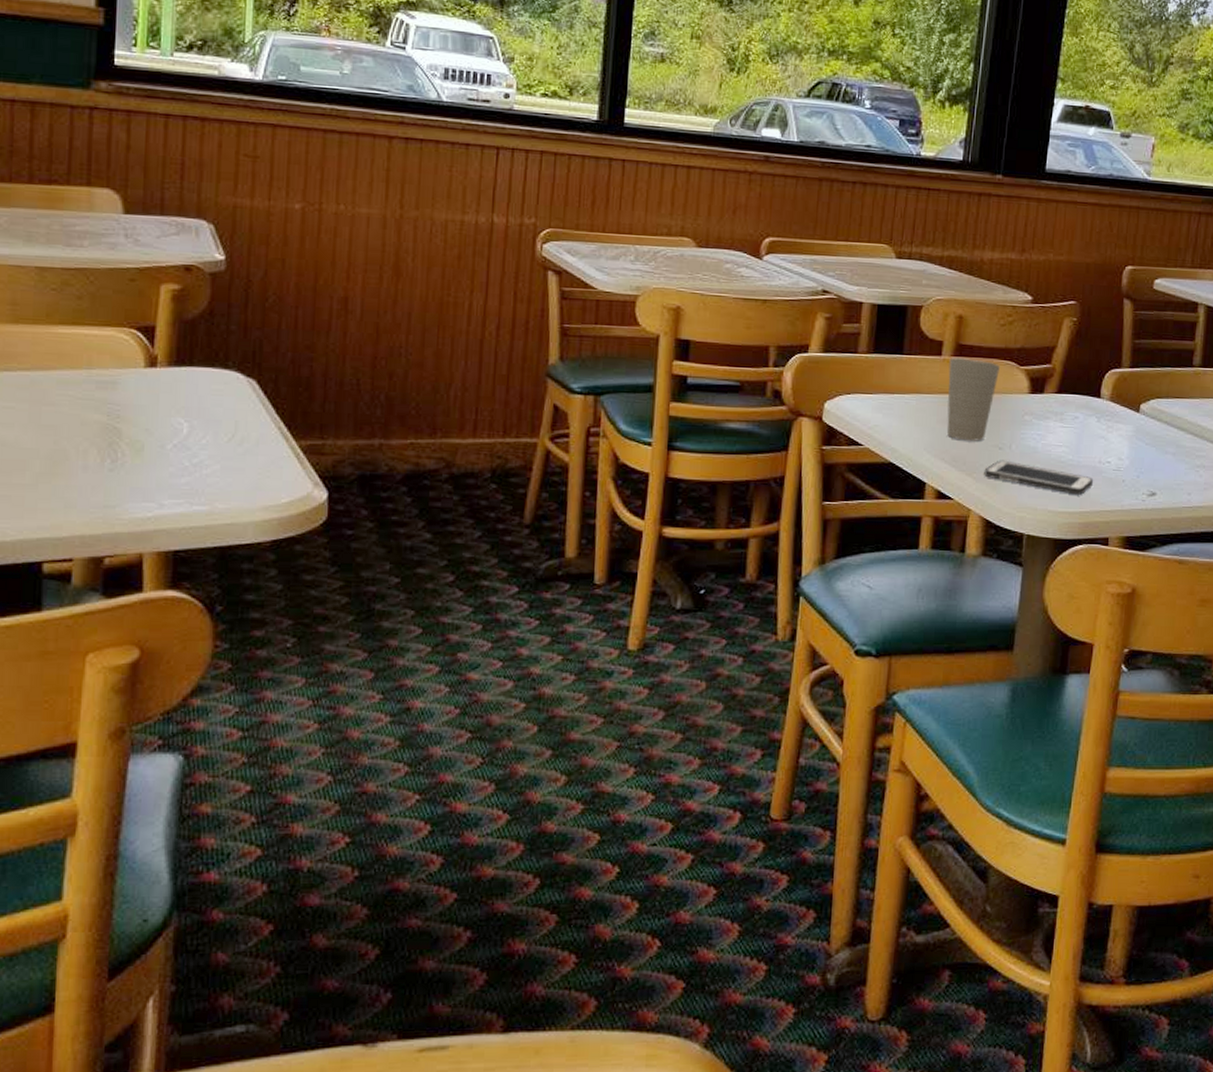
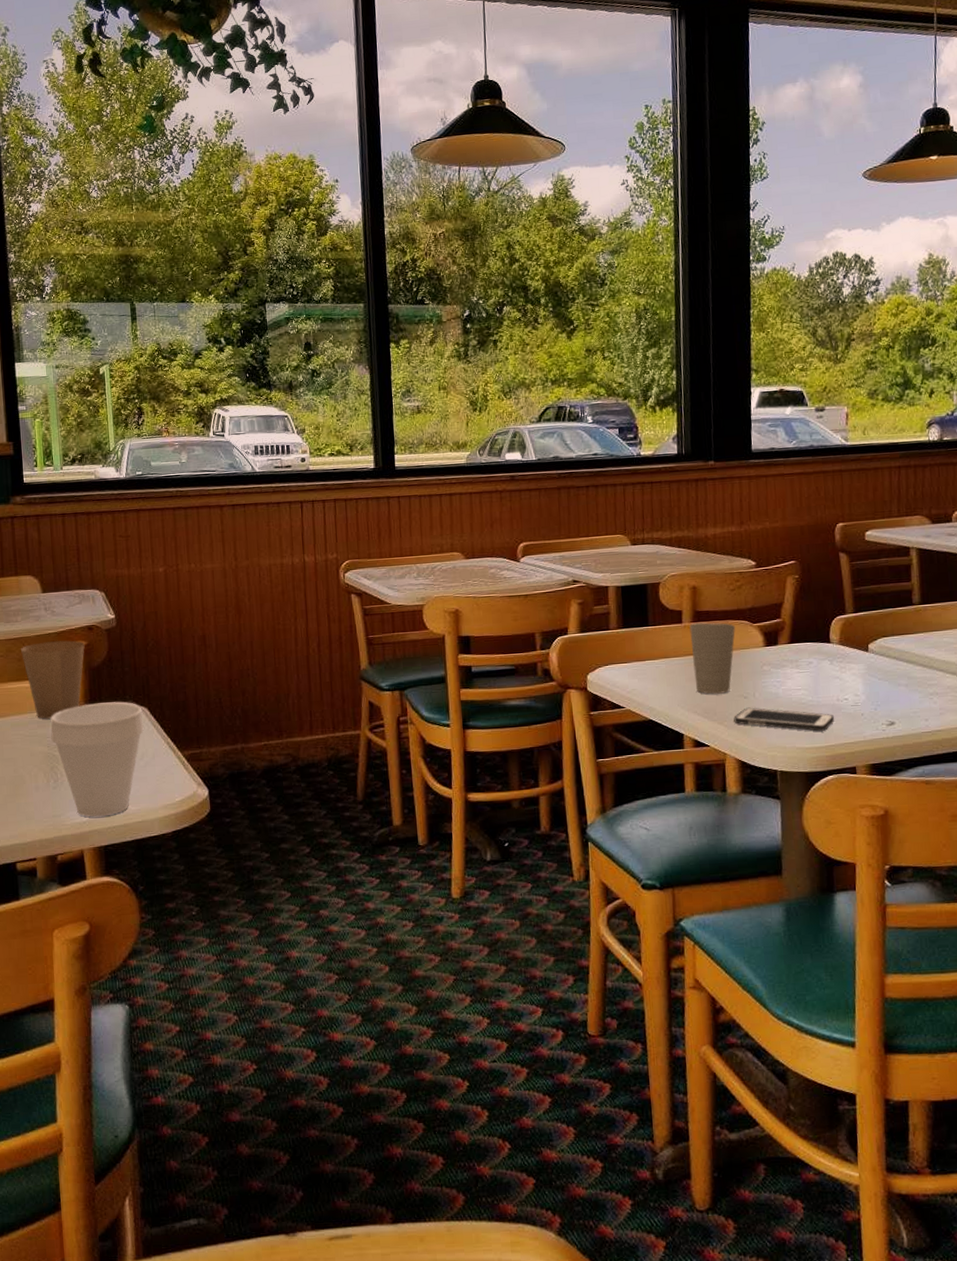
paper cup: none [83,278,177,380] -> present [21,640,85,719]
cup: none [114,366,249,513] -> present [50,702,144,817]

